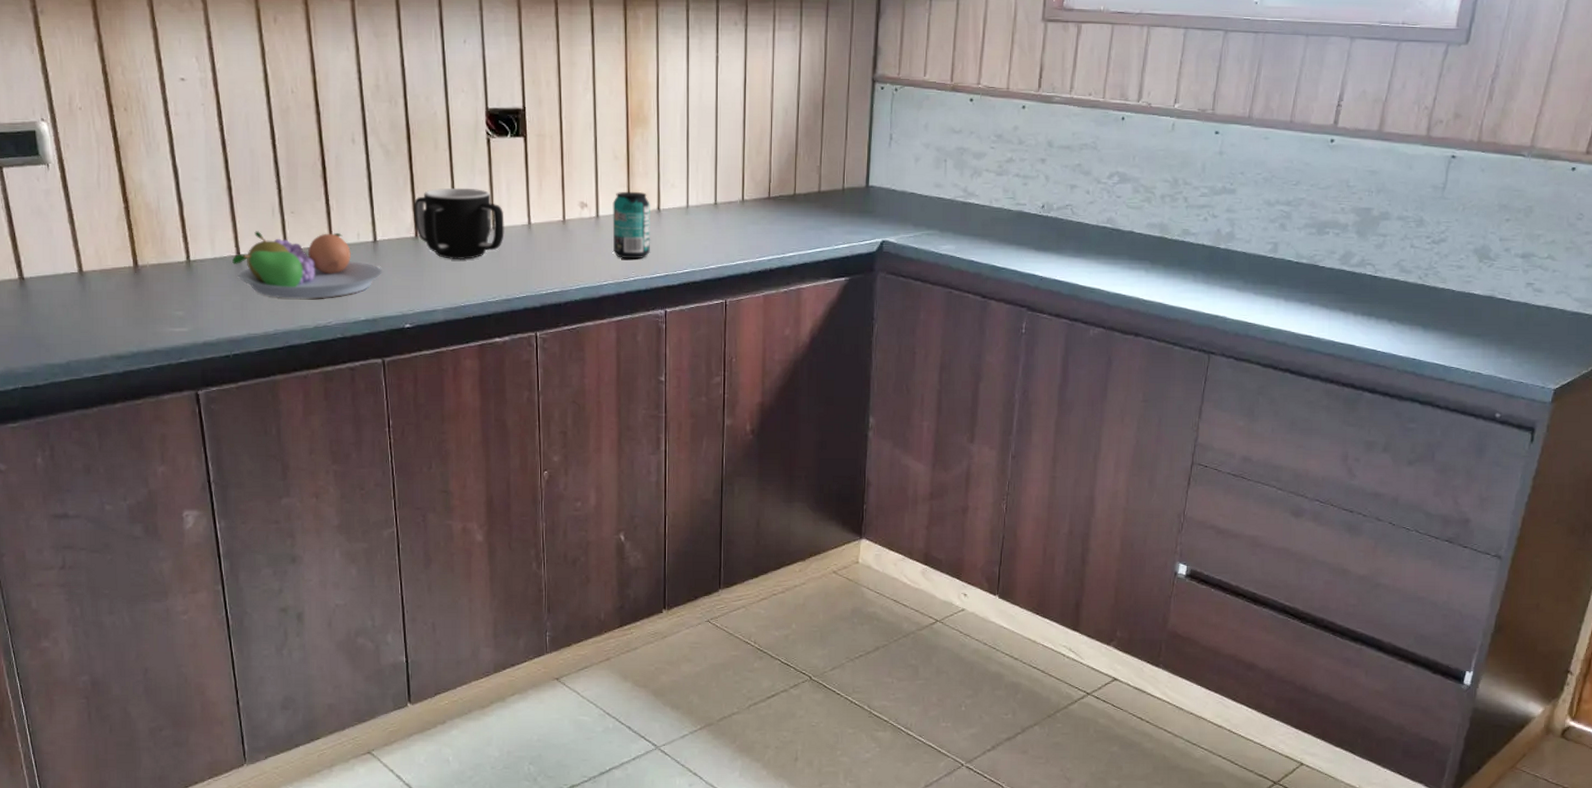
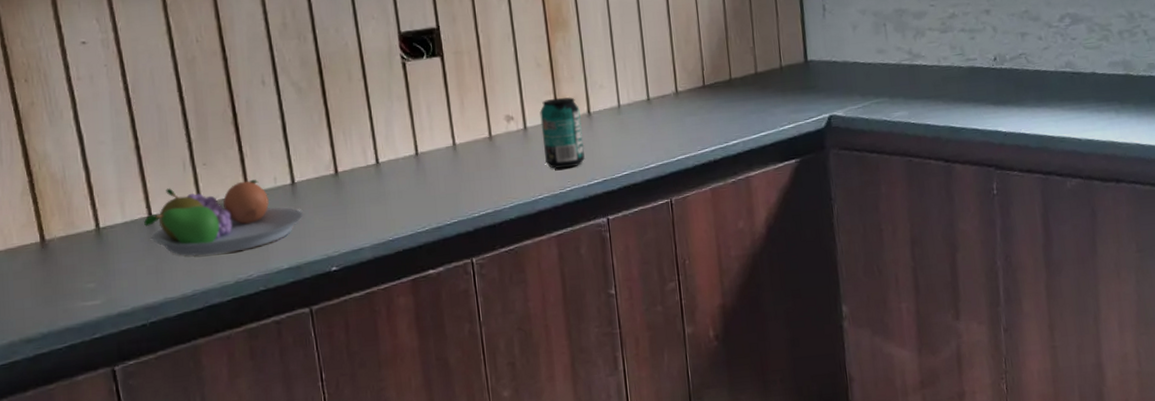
mug: present [414,187,505,260] -> none [331,115,429,193]

